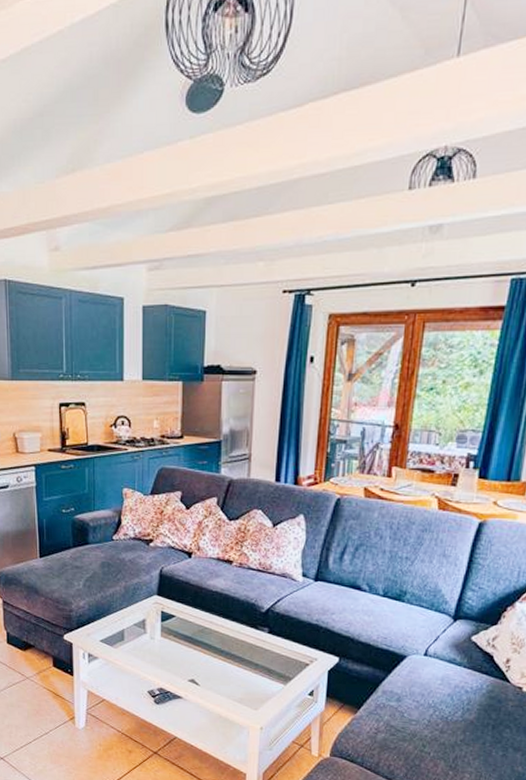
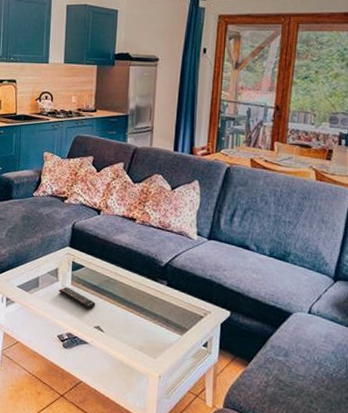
remote control: none [147,639,190,663] -> present [59,287,96,310]

